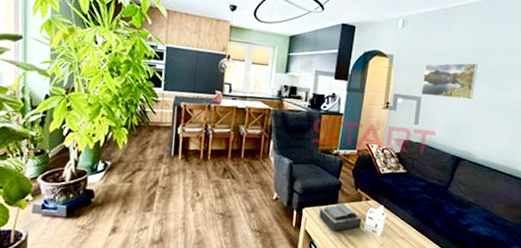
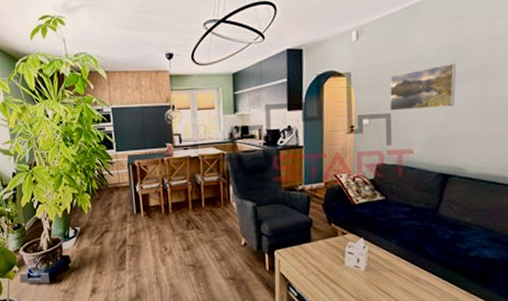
bible: present [319,203,362,232] -> none [293,241,341,271]

